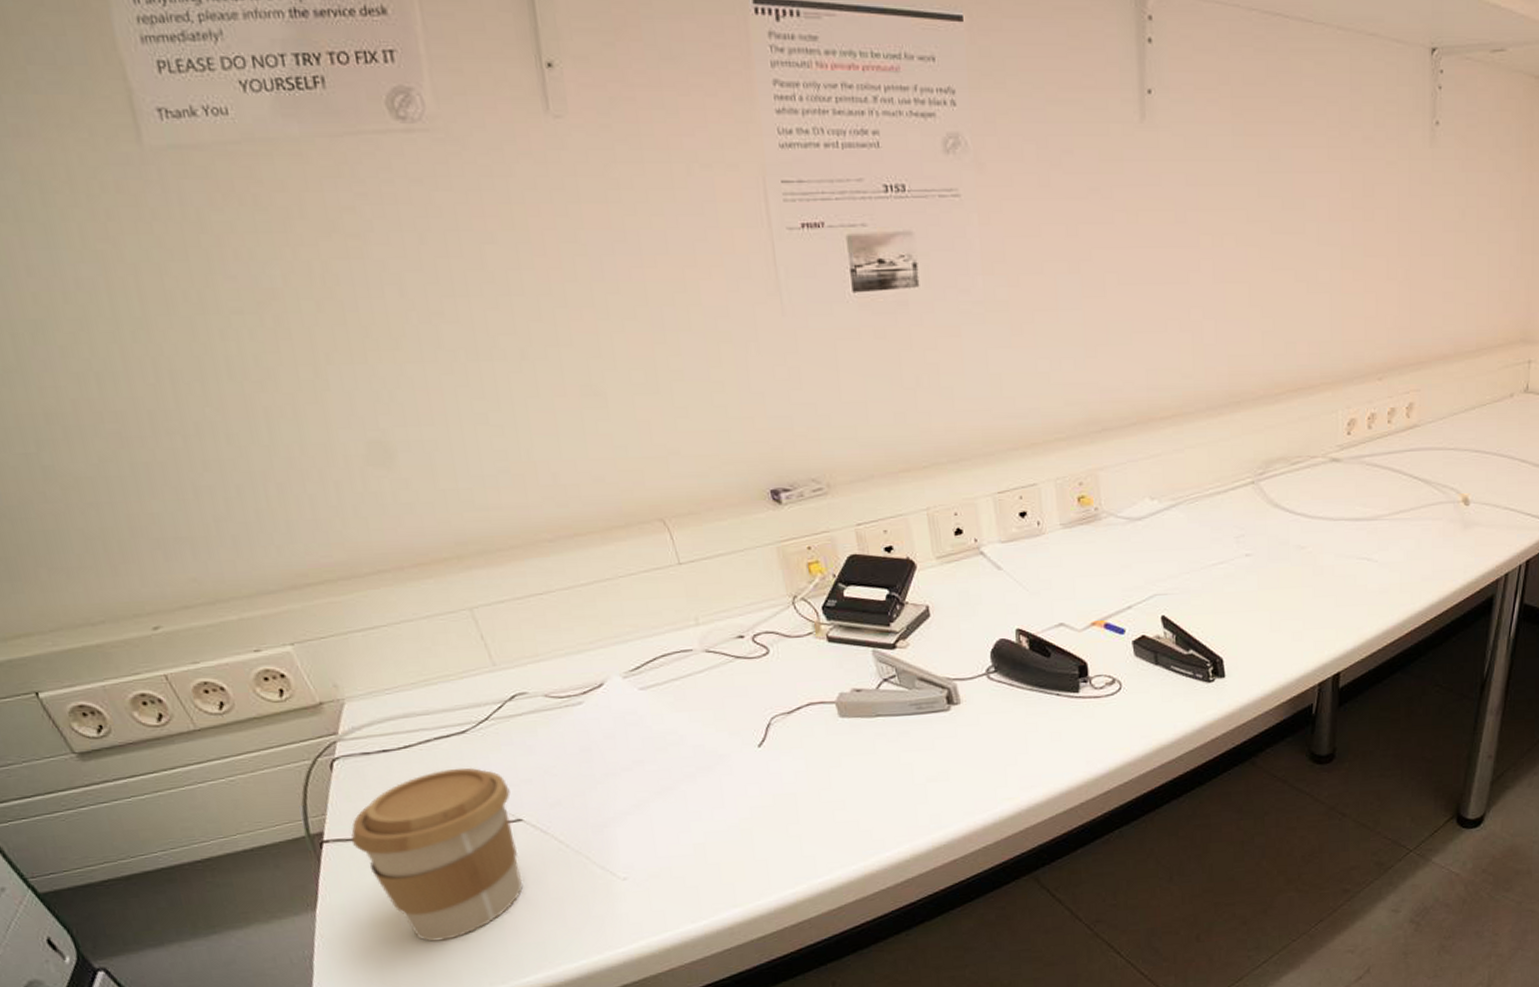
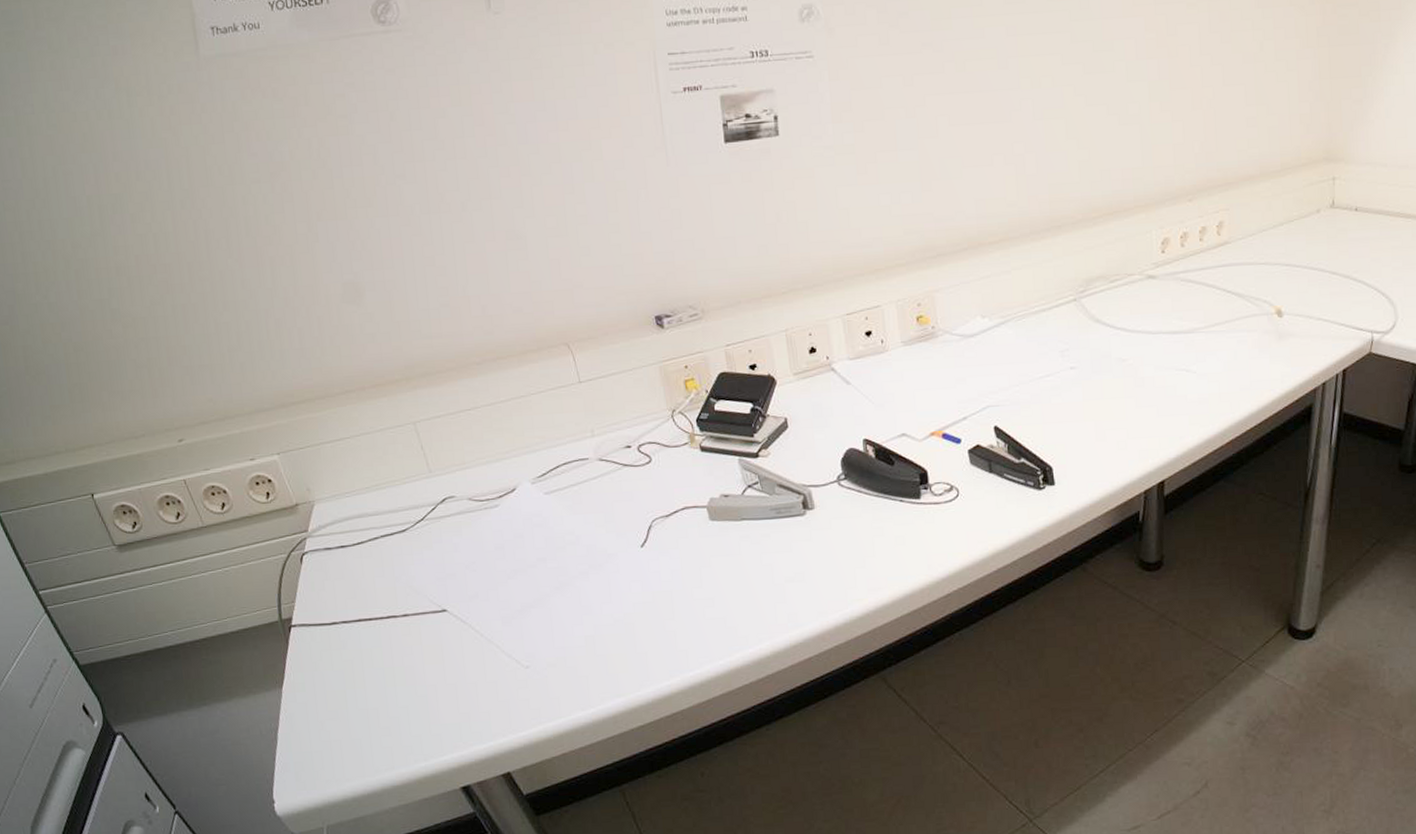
coffee cup: present [351,767,524,941] -> none [313,562,445,719]

